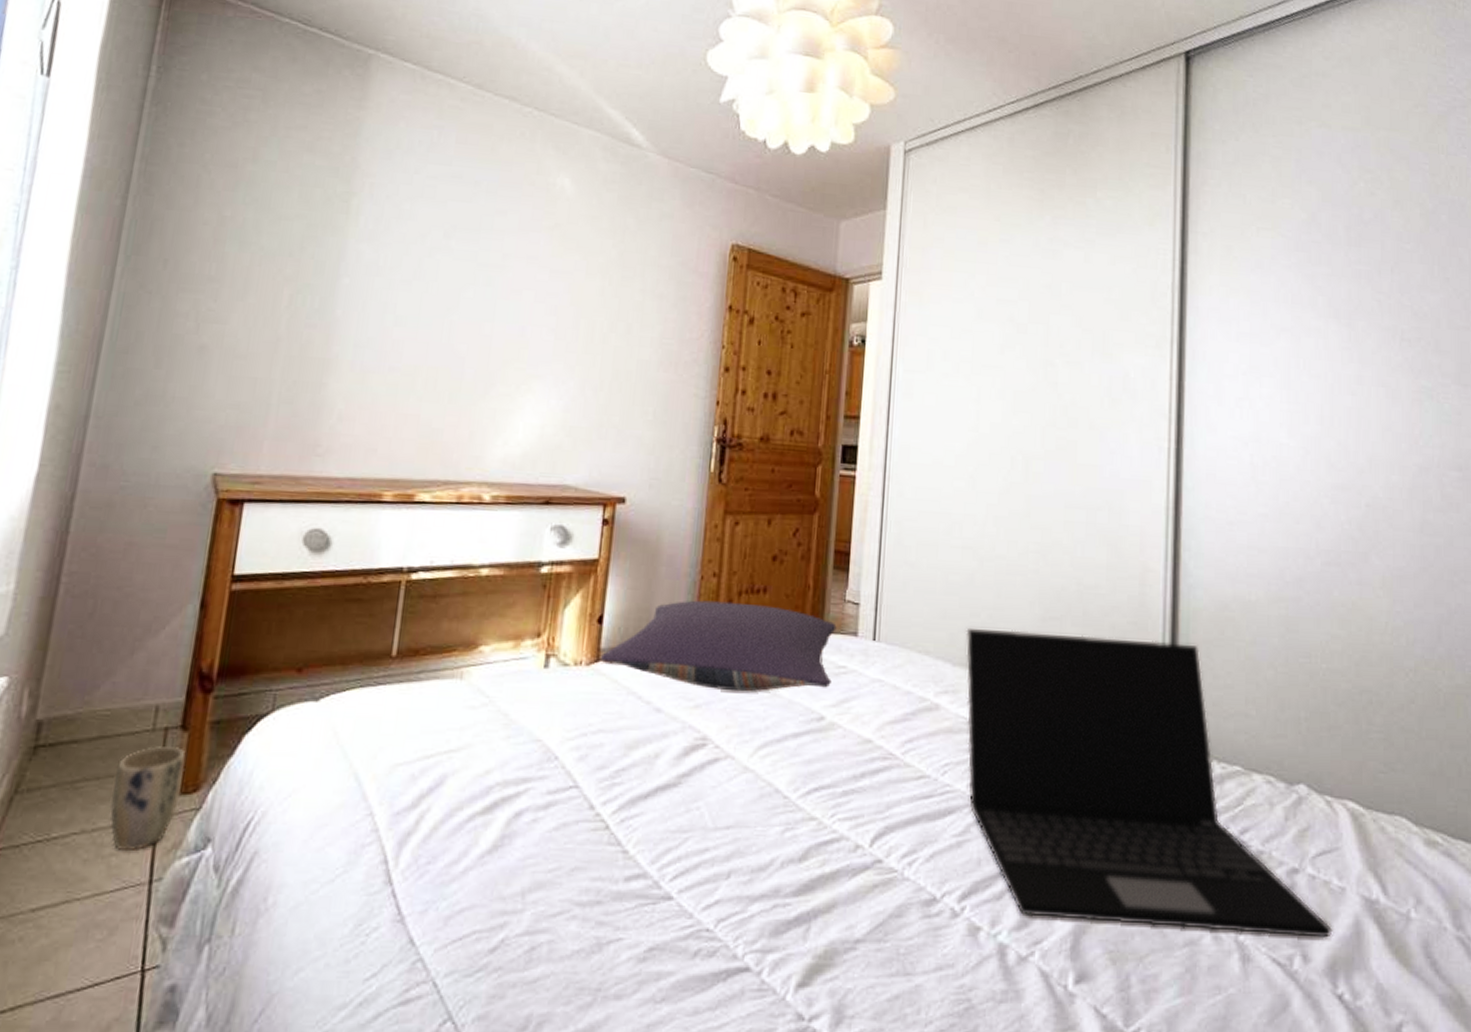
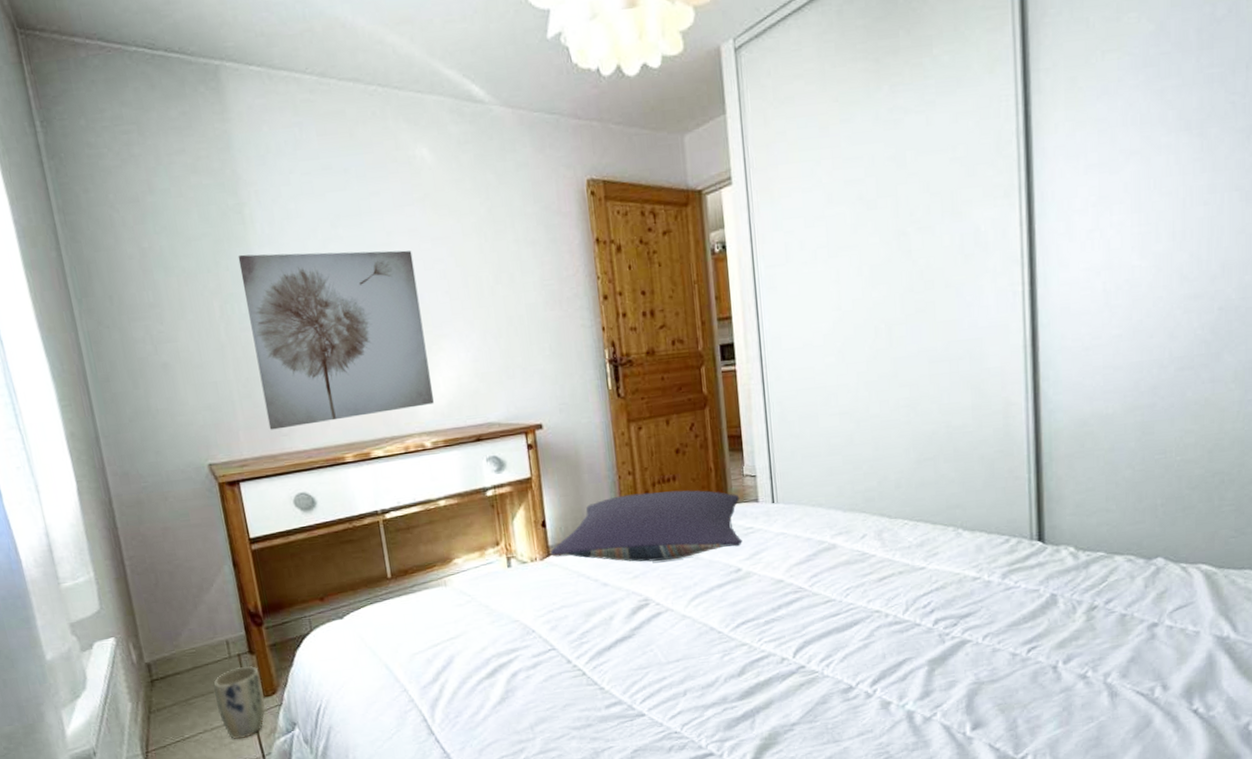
wall art: none [302,244,526,452] -> present [238,250,434,430]
laptop: present [966,627,1333,938] -> none [851,460,1189,689]

